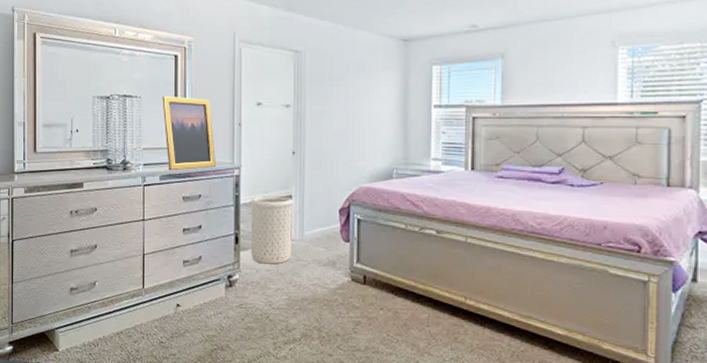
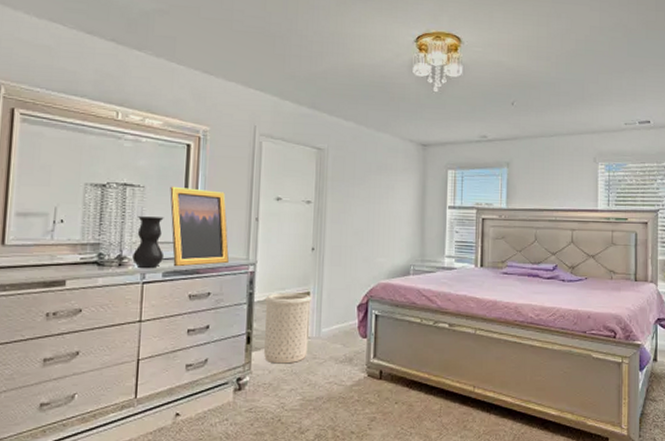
vase: none [134,125,161,173] -> present [132,216,165,269]

